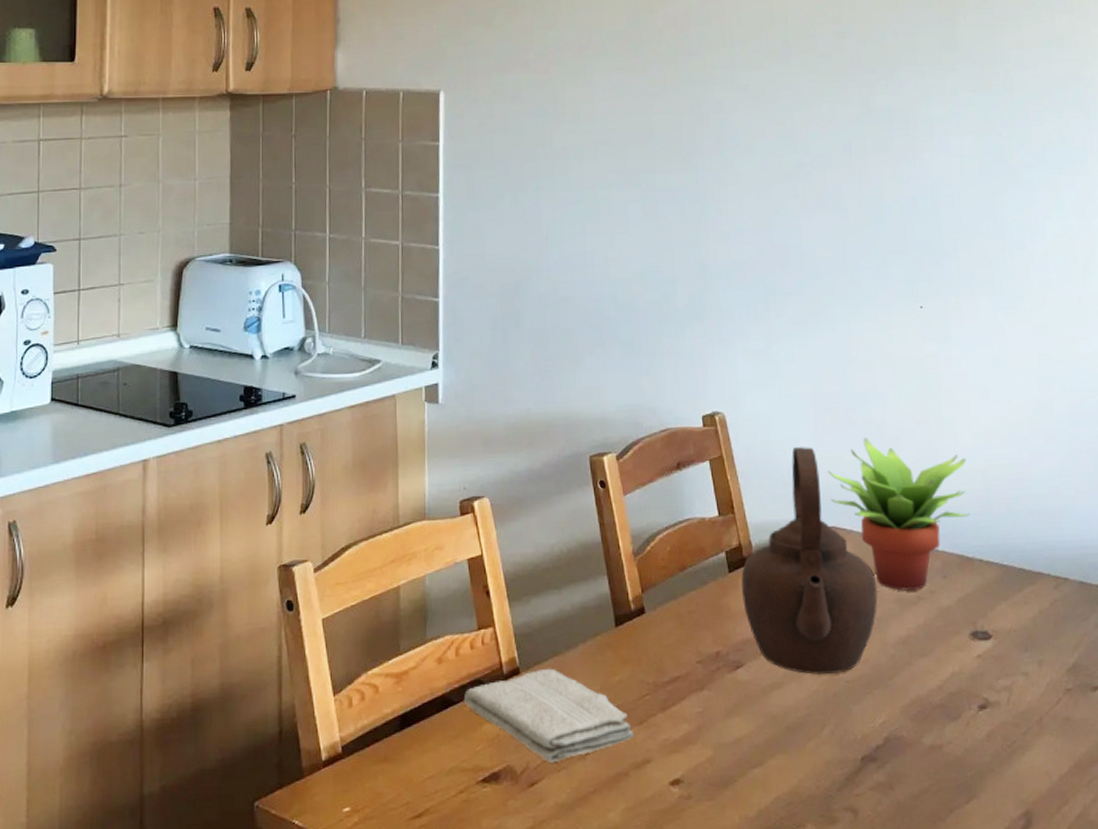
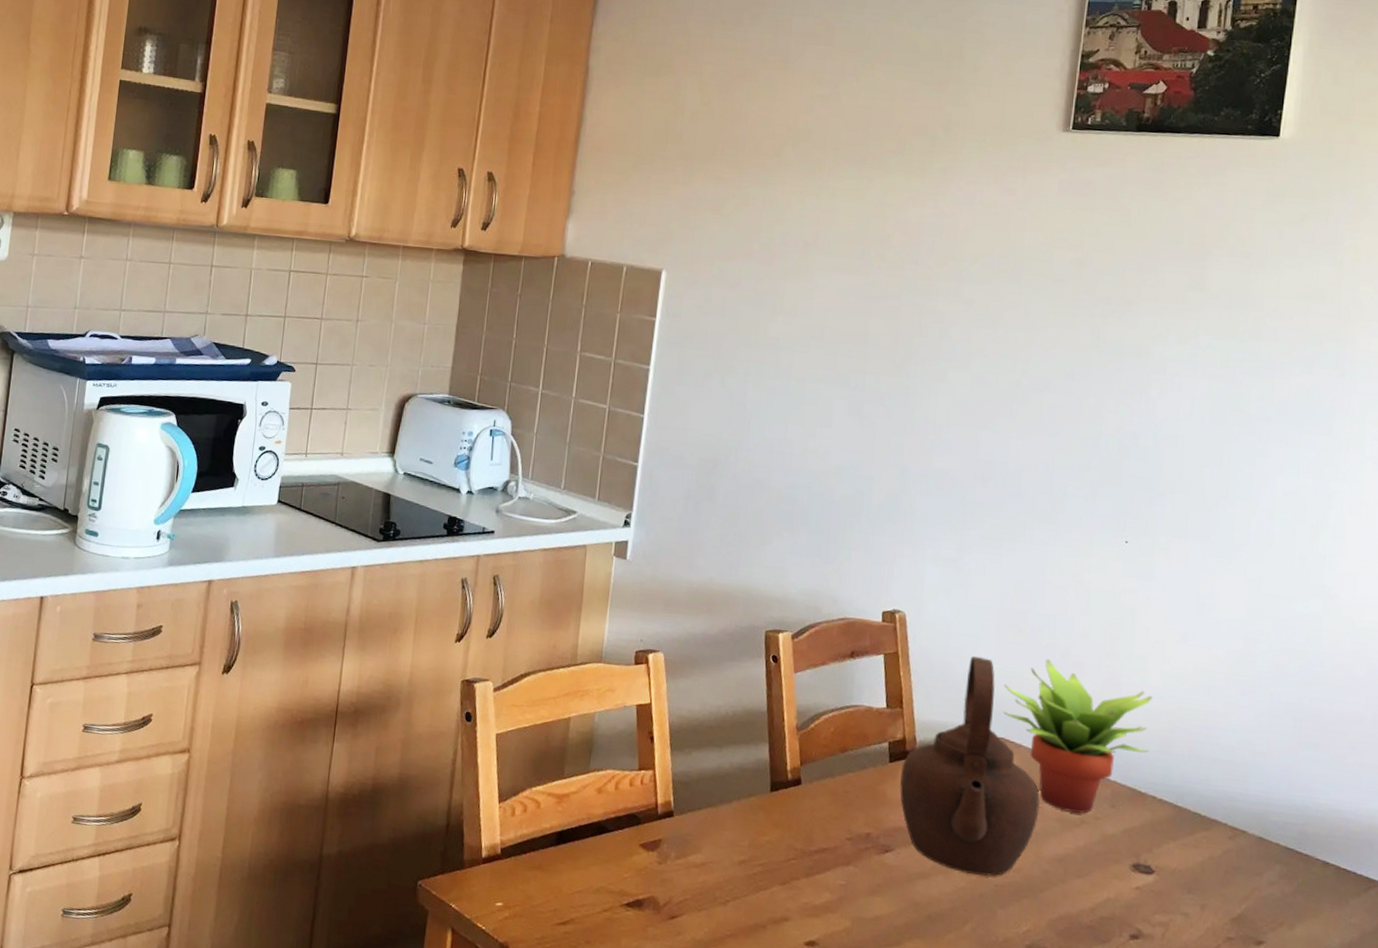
washcloth: present [463,668,634,763] -> none [617,816,776,903]

